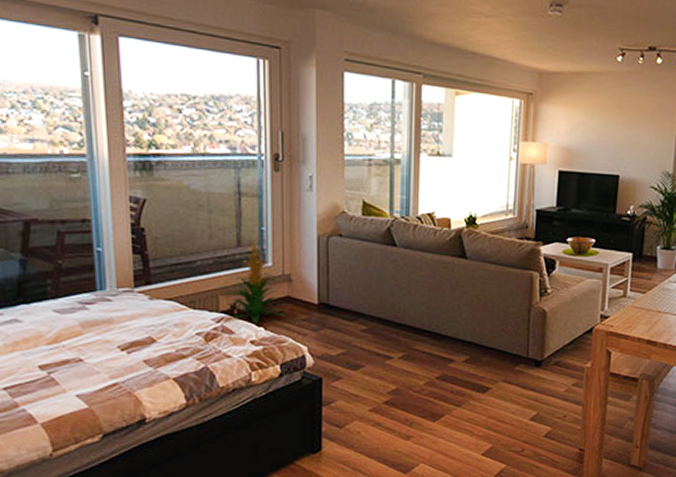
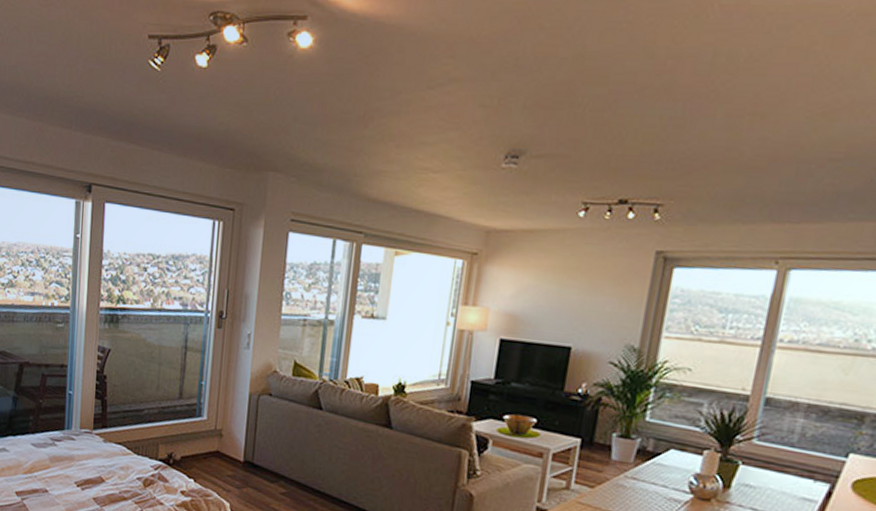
indoor plant: present [226,240,287,324] -> none [165,394,216,475]

